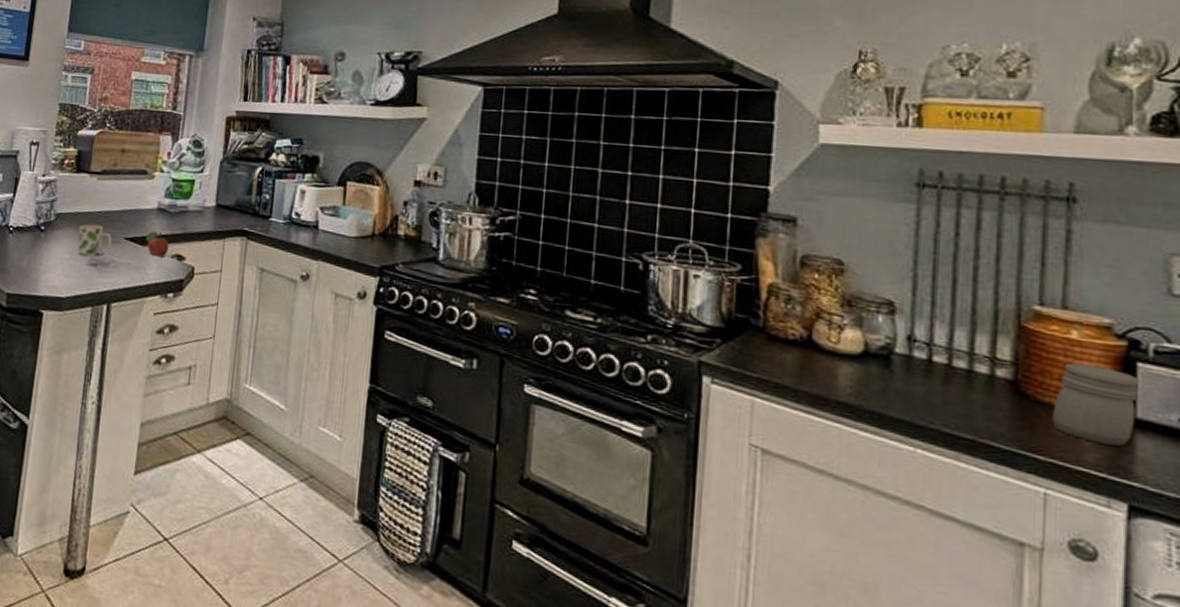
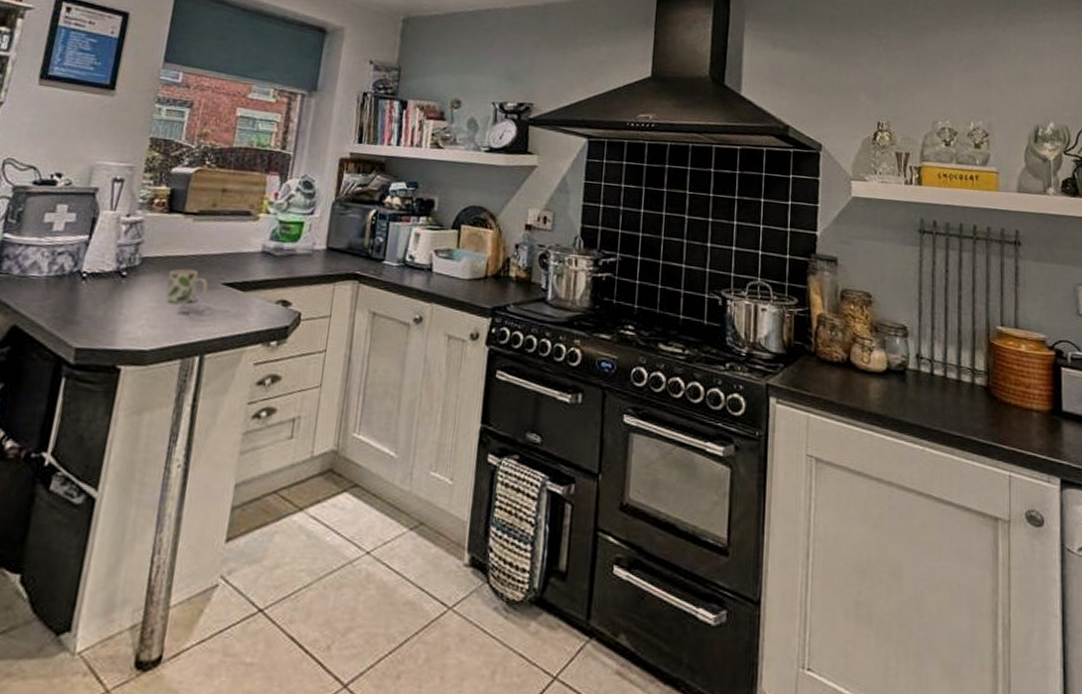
fruit: present [145,231,169,258] -> none [247,275,274,304]
jar: present [1052,363,1140,446] -> none [1012,370,1064,433]

